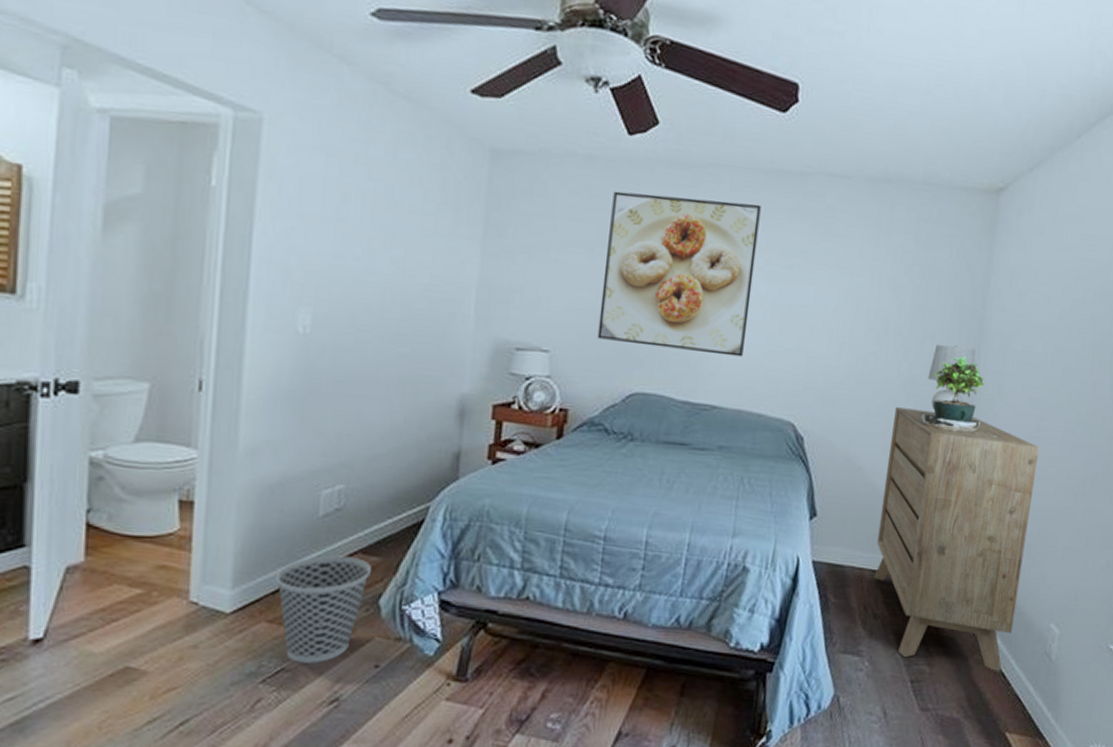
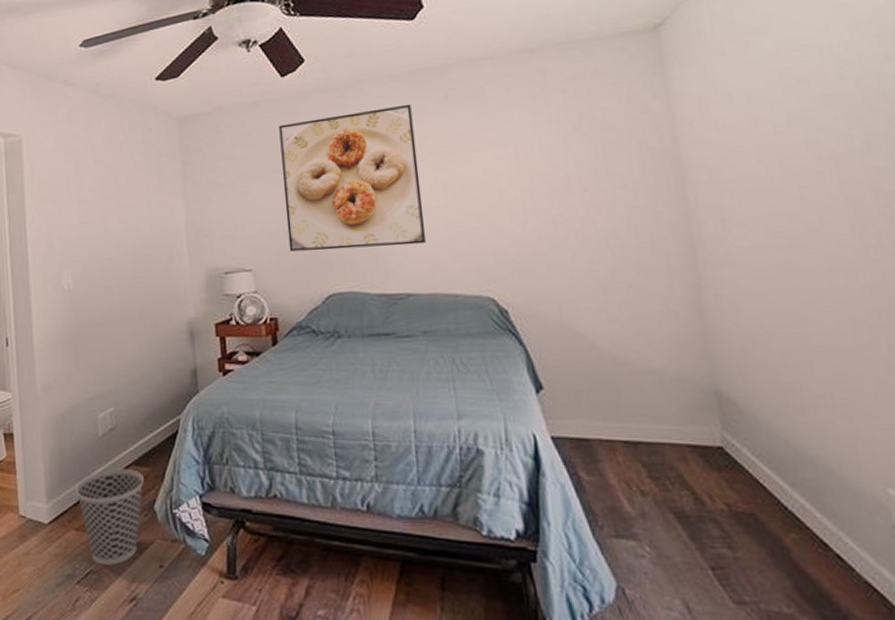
dresser: present [874,407,1039,671] -> none [602,259,834,553]
potted plant: present [921,357,998,438] -> none [635,199,738,280]
table lamp: present [927,344,976,410] -> none [630,188,684,259]

